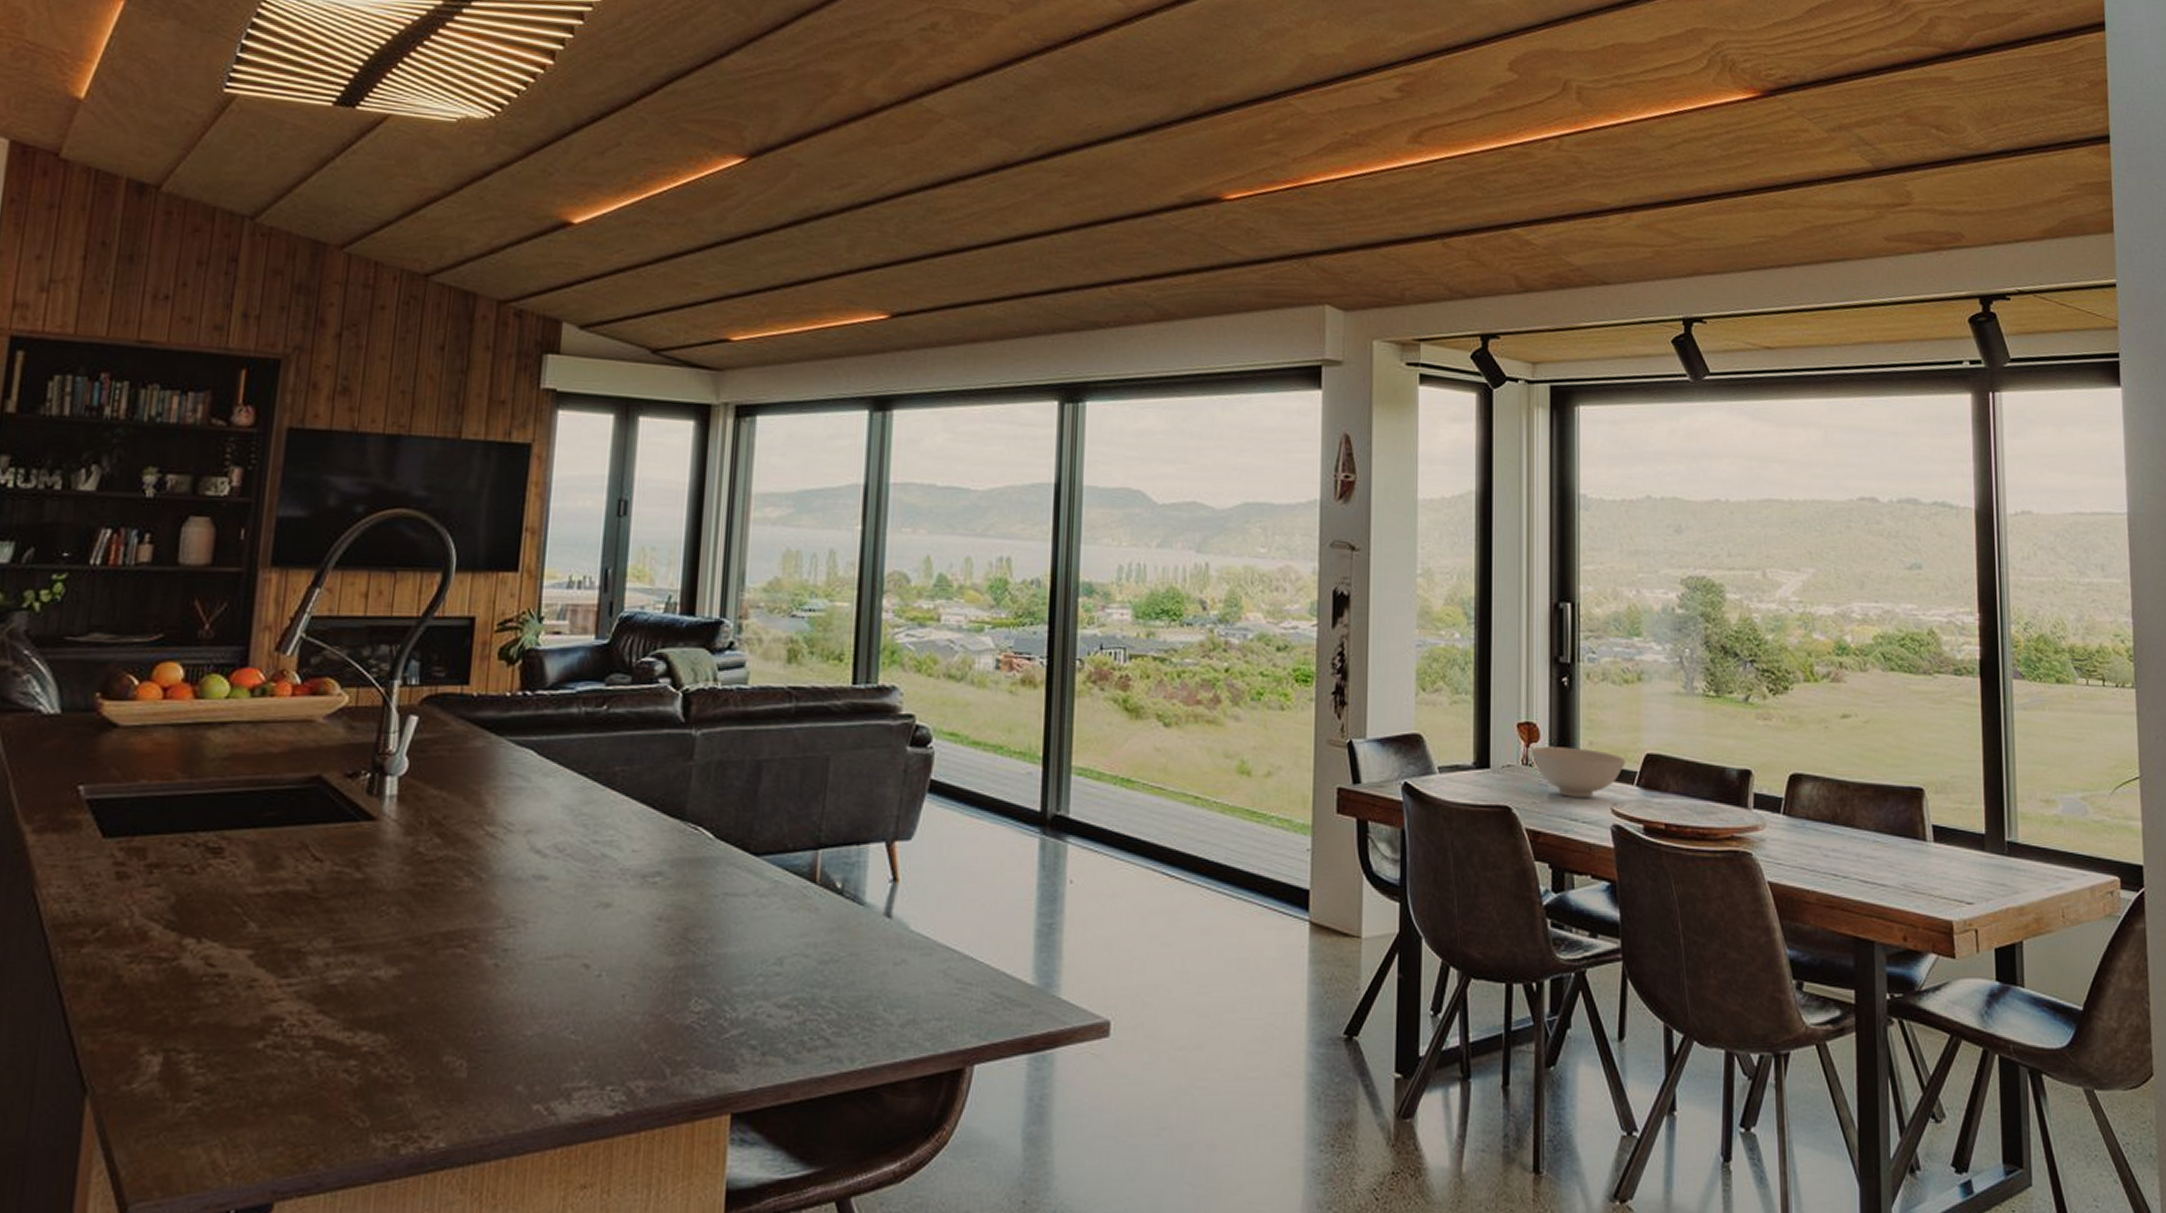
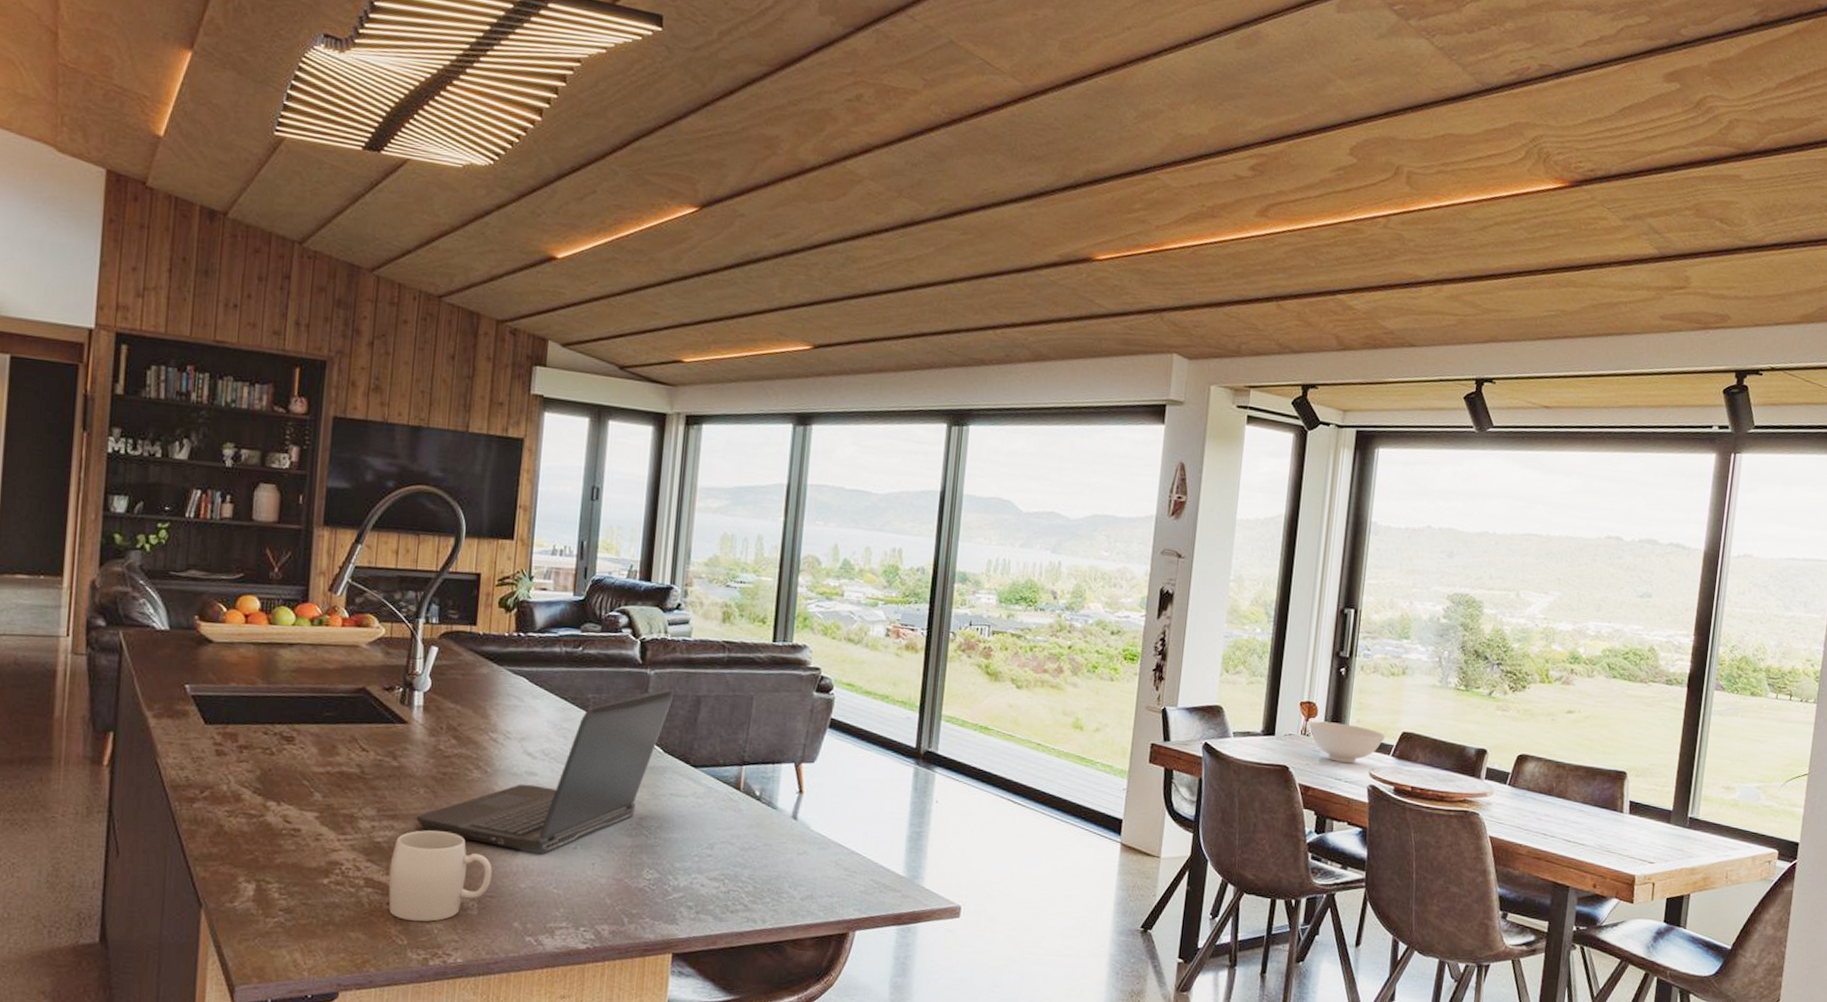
mug: none [346,964,488,1094] -> present [388,830,492,922]
laptop computer: none [385,753,727,988] -> present [416,689,674,855]

